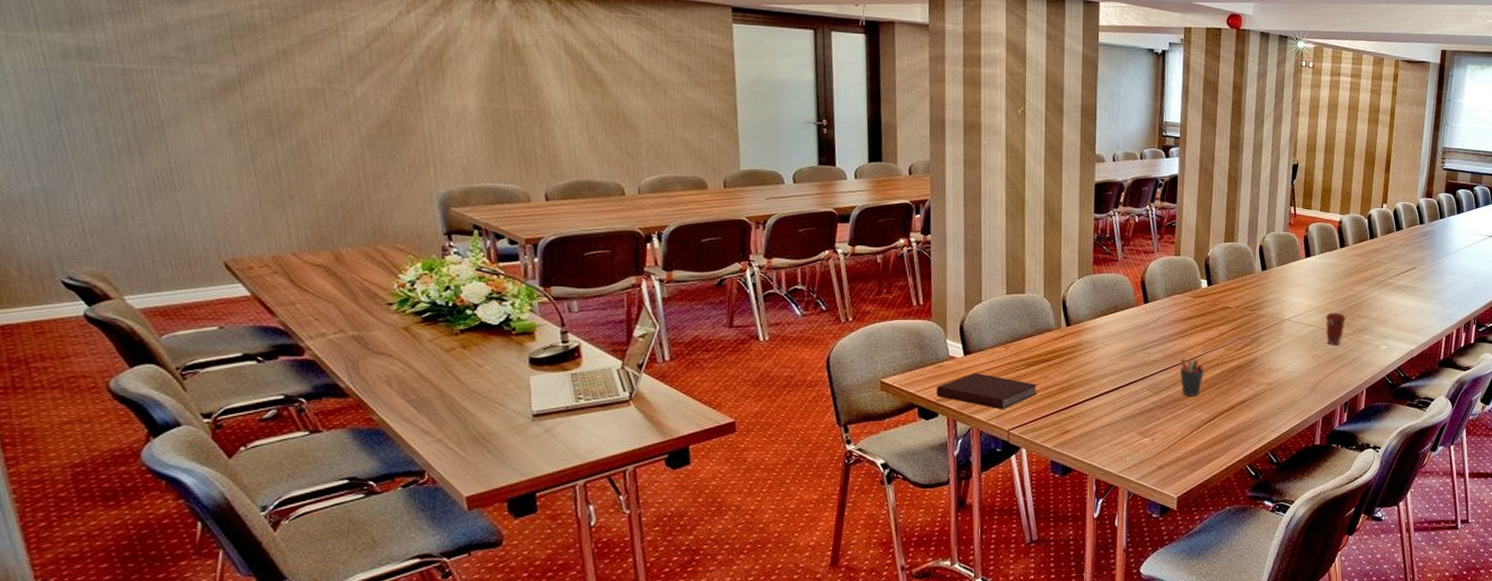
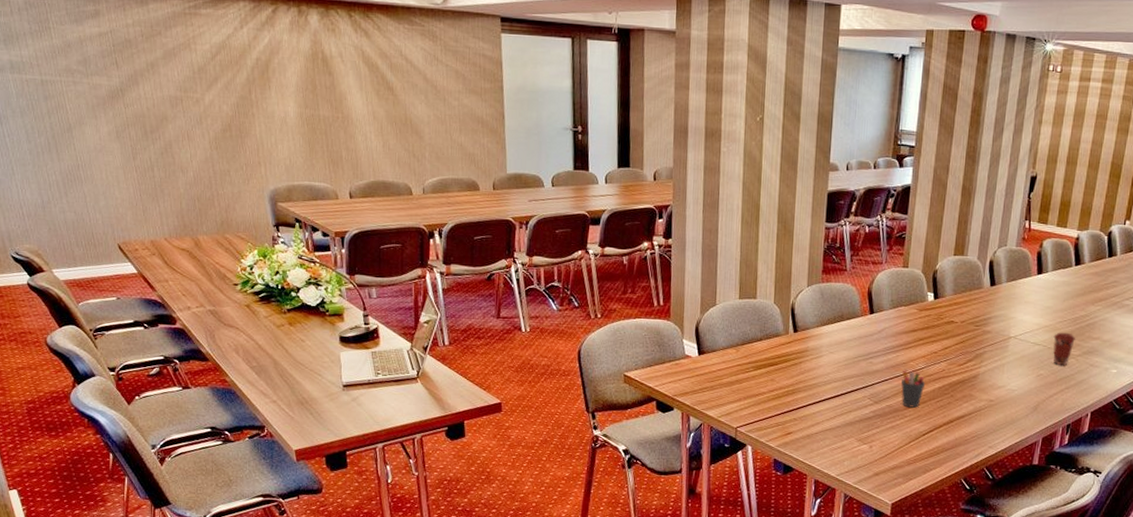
notebook: present [936,373,1038,410] -> none [673,372,765,408]

